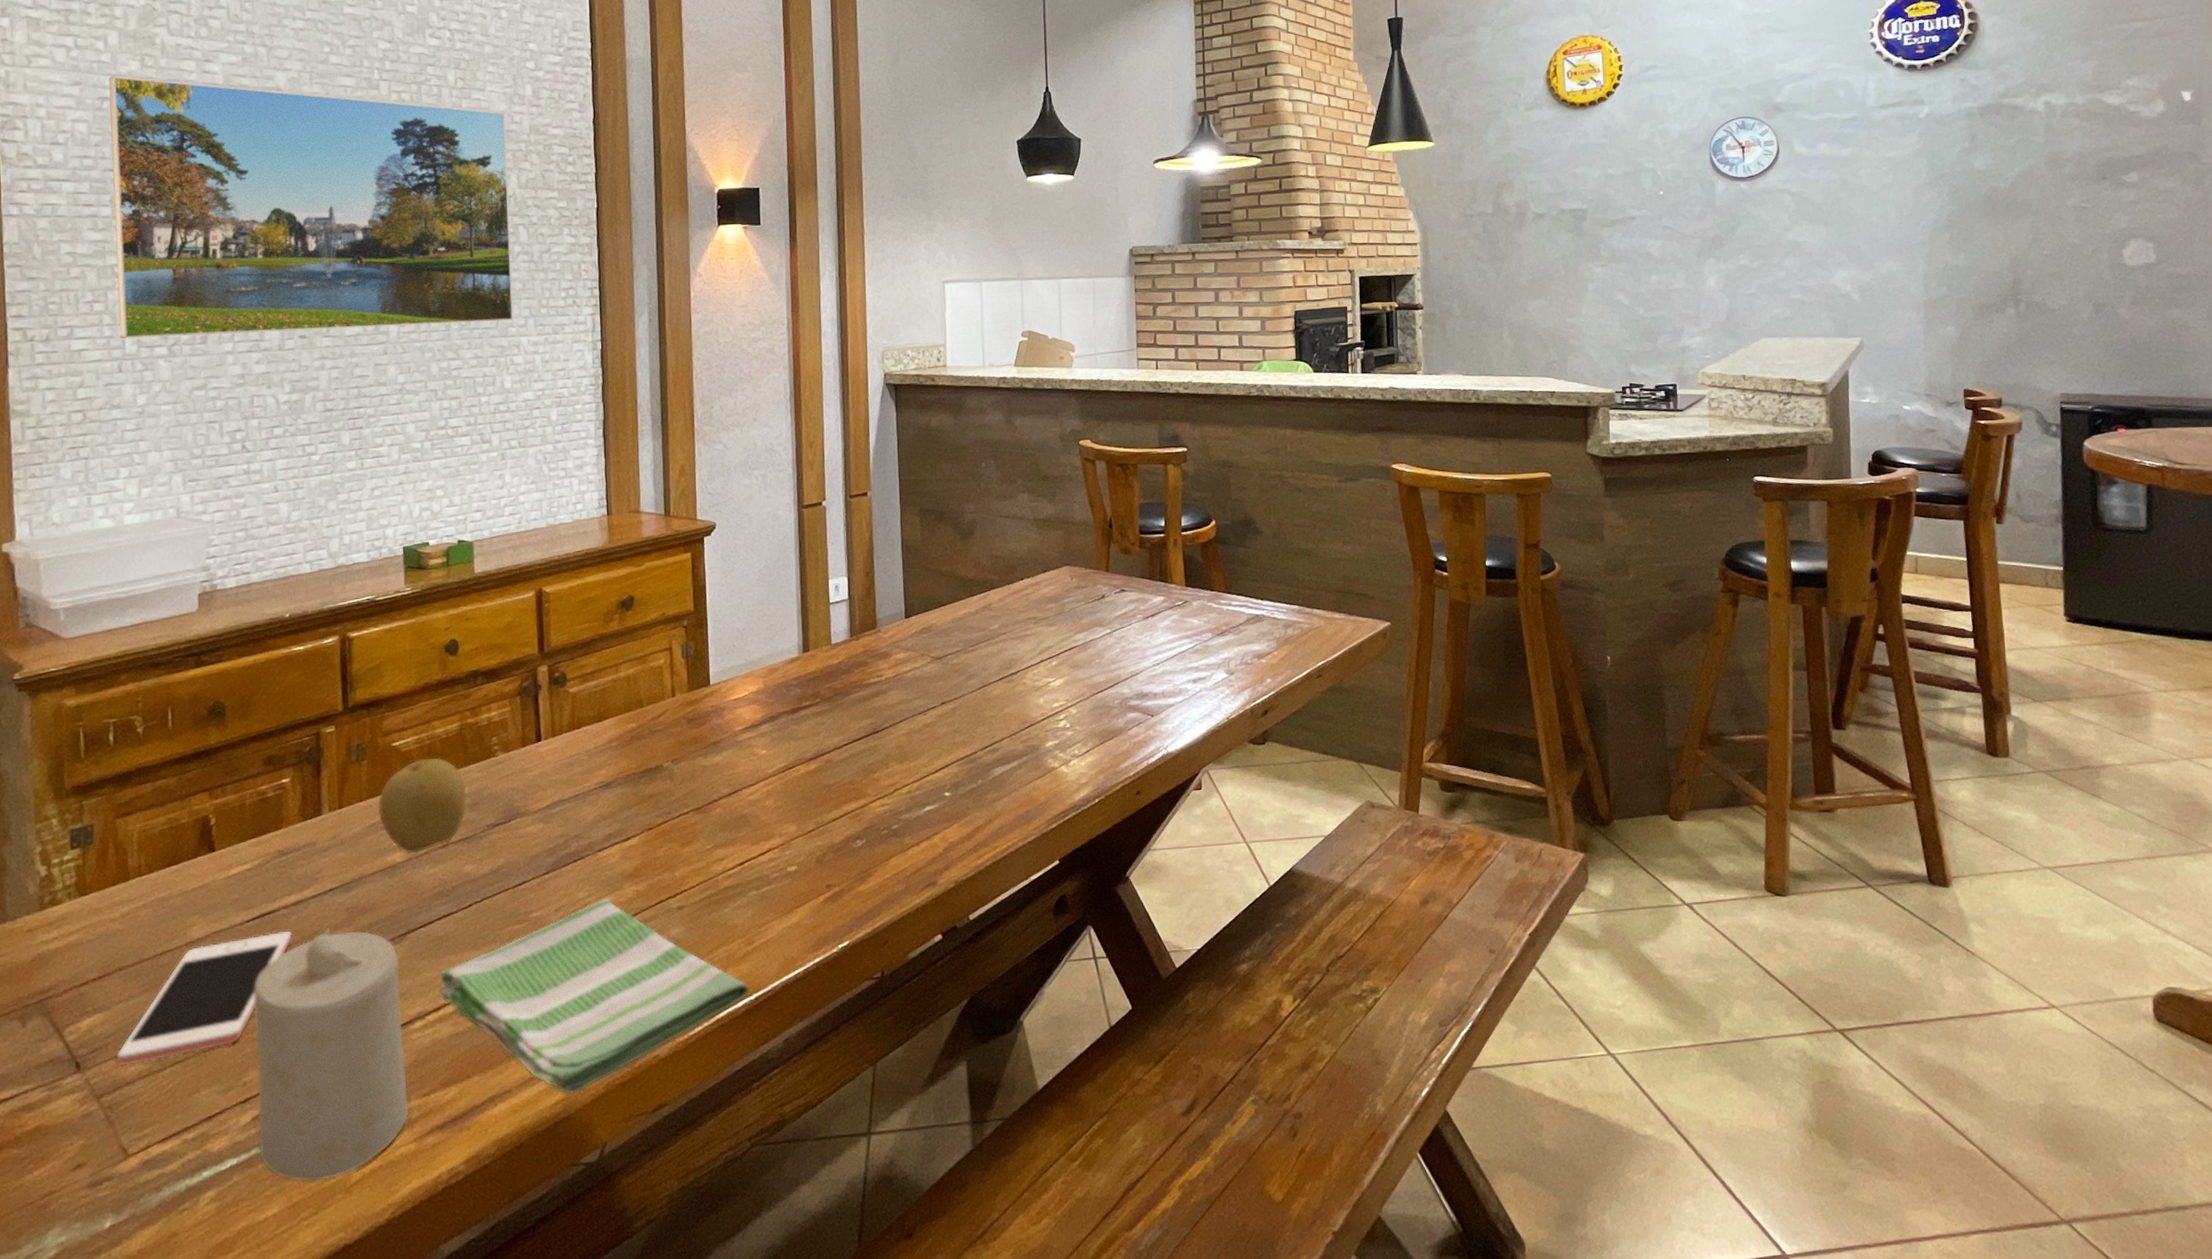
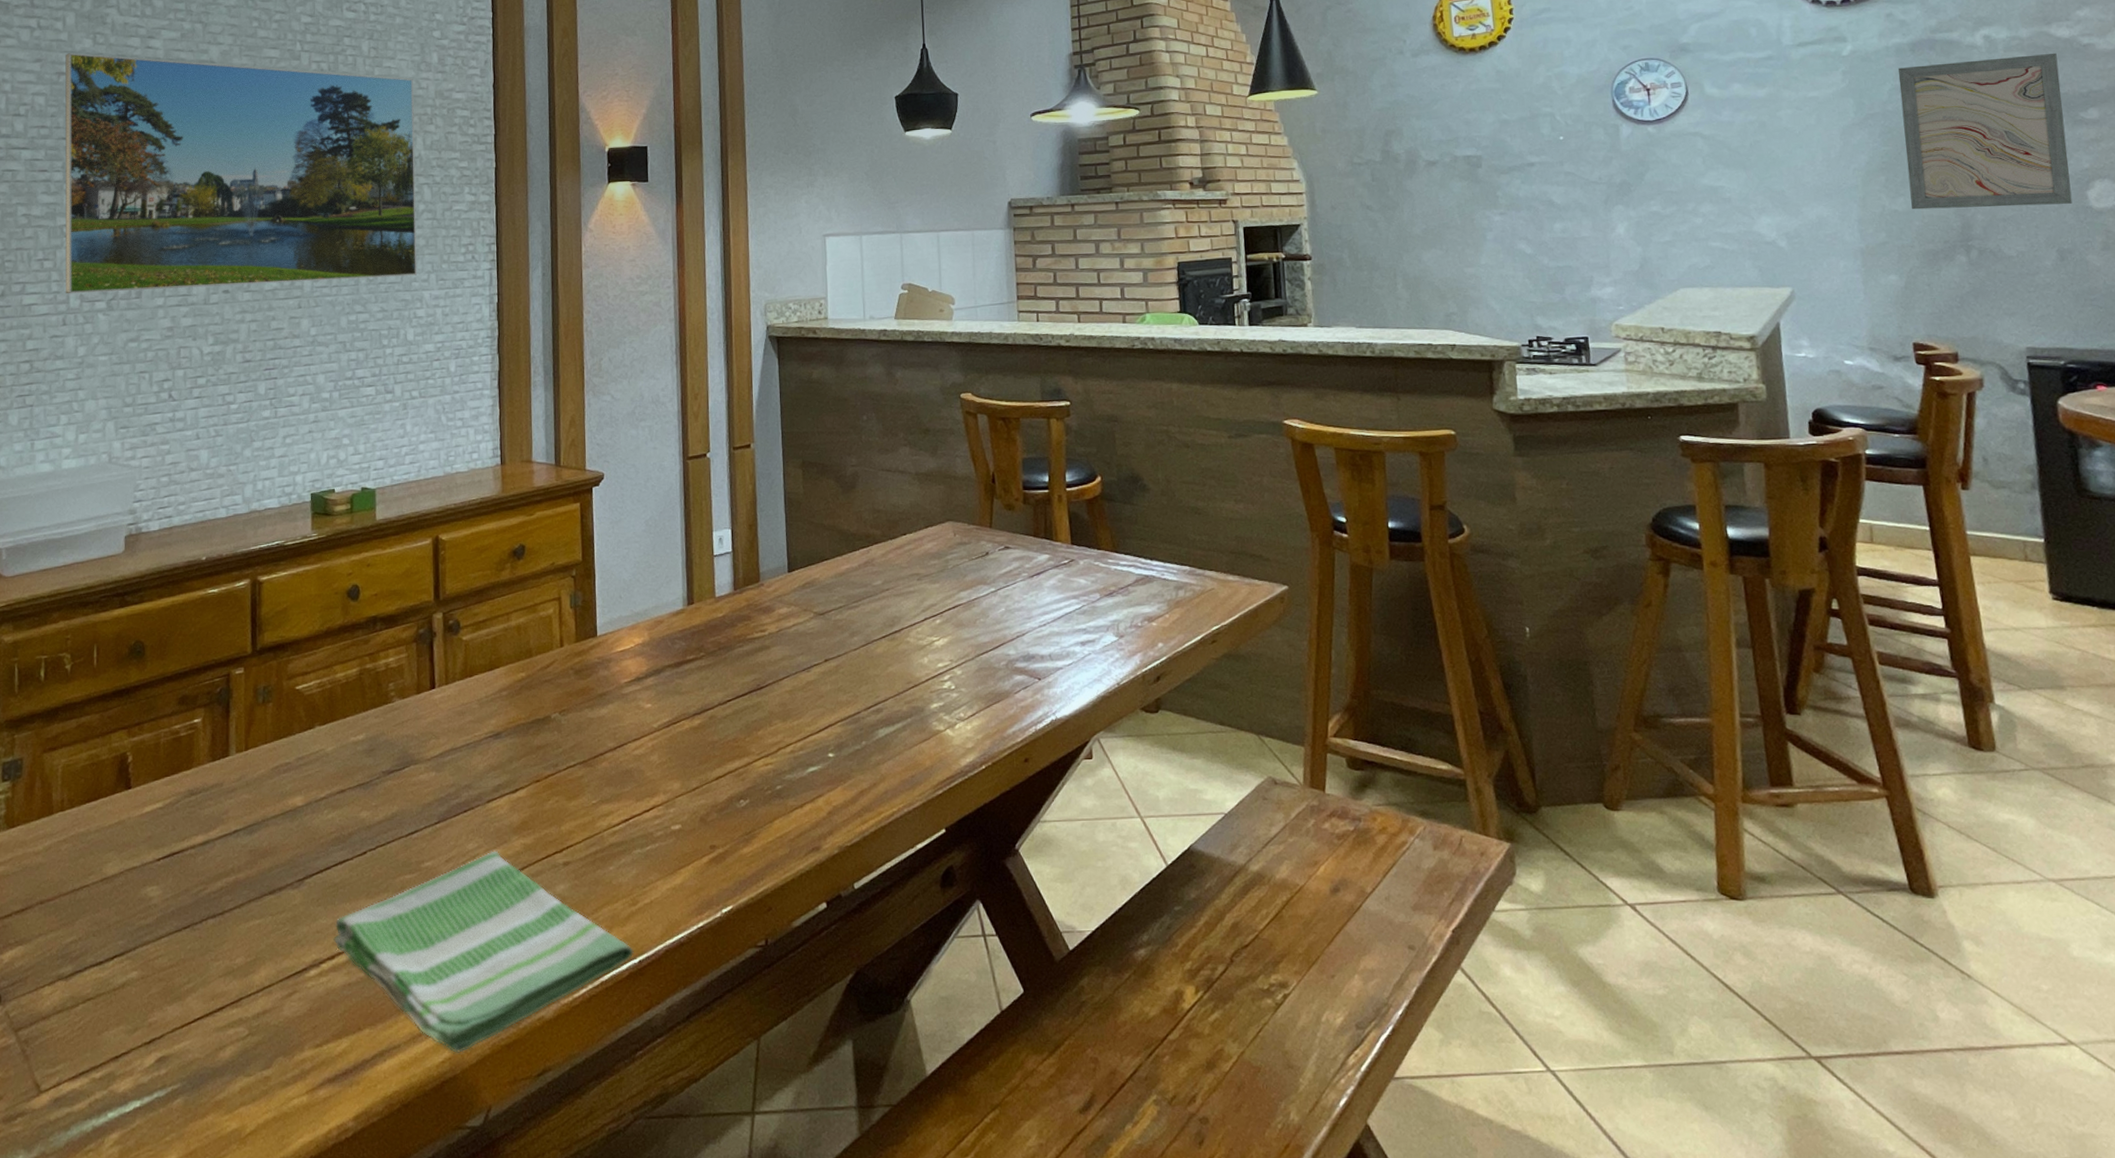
cell phone: present [116,931,292,1067] -> none [34,871,198,1001]
candle: present [253,928,410,1182] -> none [160,870,303,1129]
fruit: present [377,757,467,854] -> none [281,702,365,798]
wall art: none [1967,119,2110,265] -> present [1898,52,2072,210]

